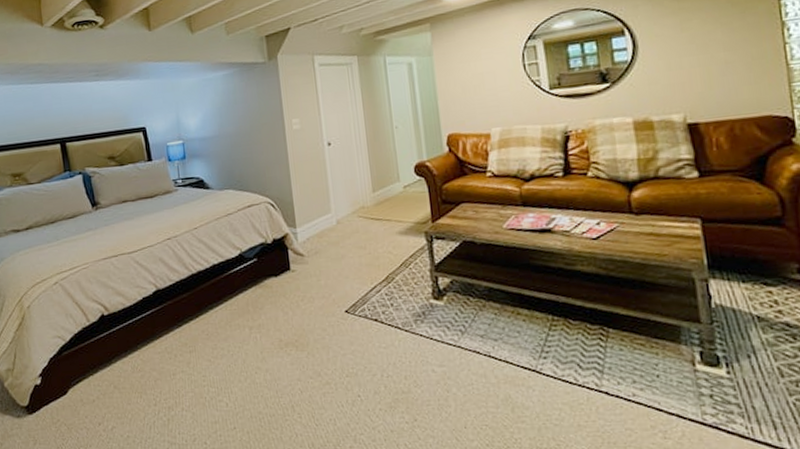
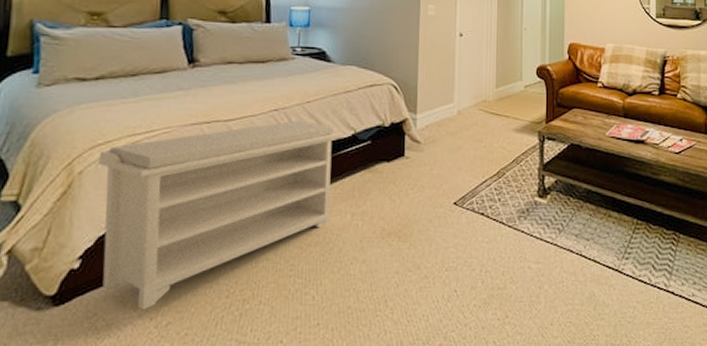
bench: none [39,246,231,417] -> present [98,120,340,311]

